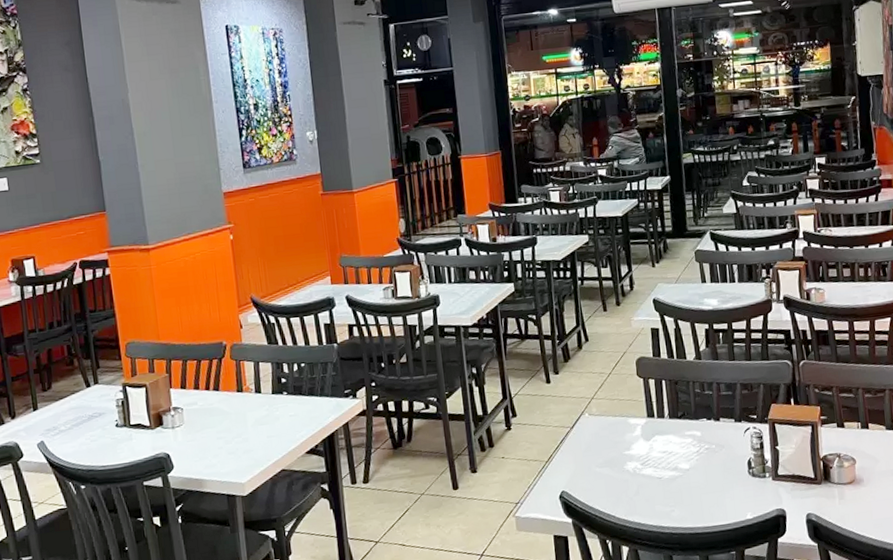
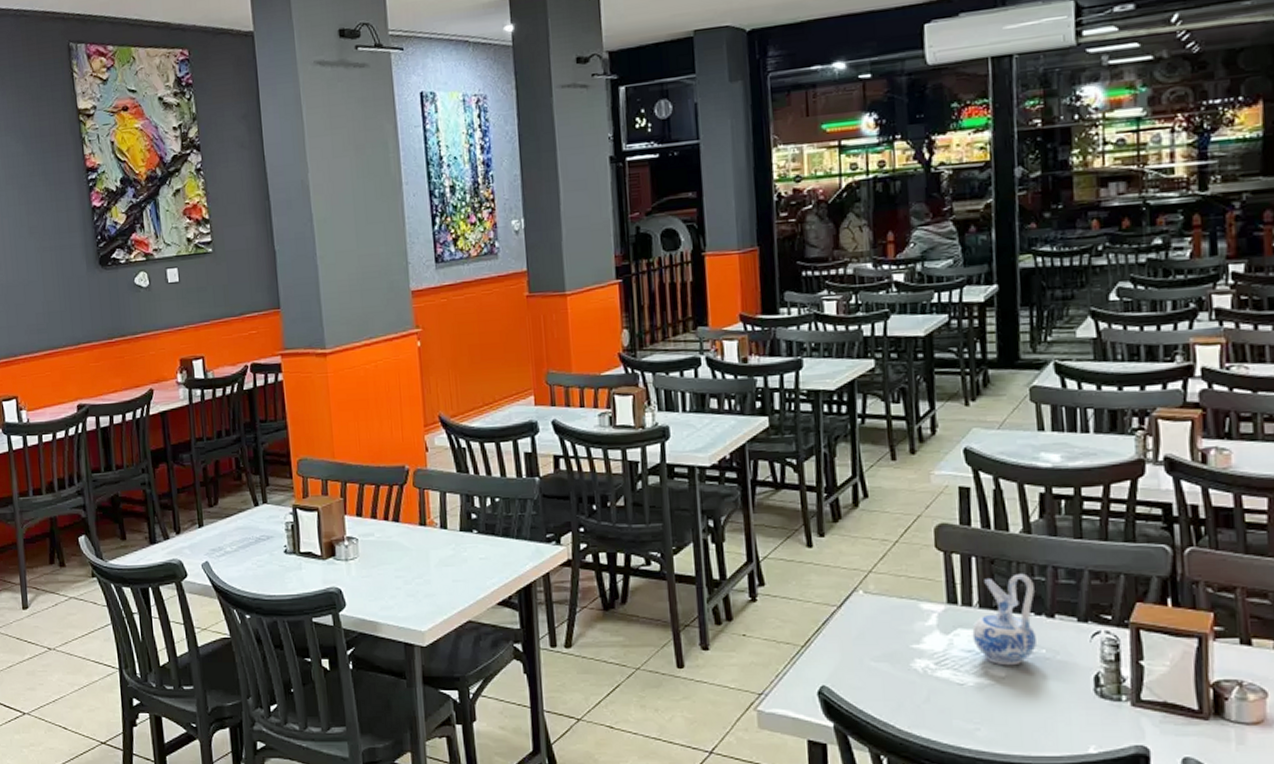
ceramic pitcher: none [665,390,709,461] -> present [972,573,1036,666]

